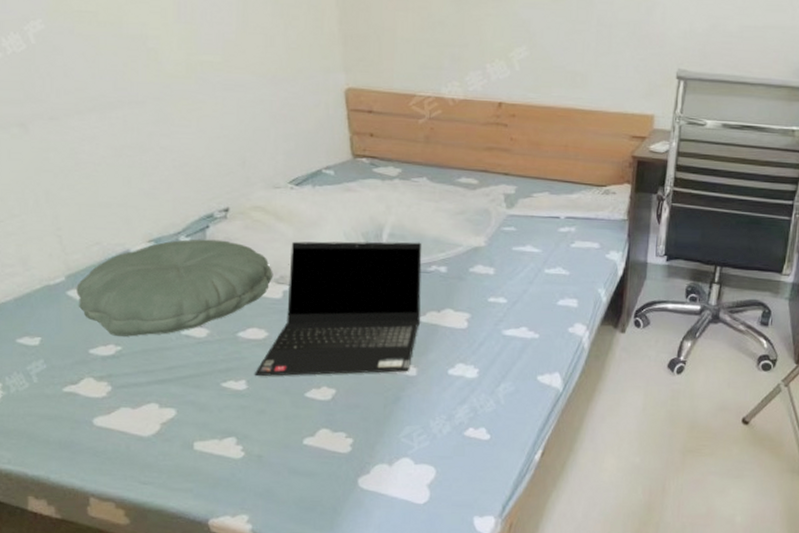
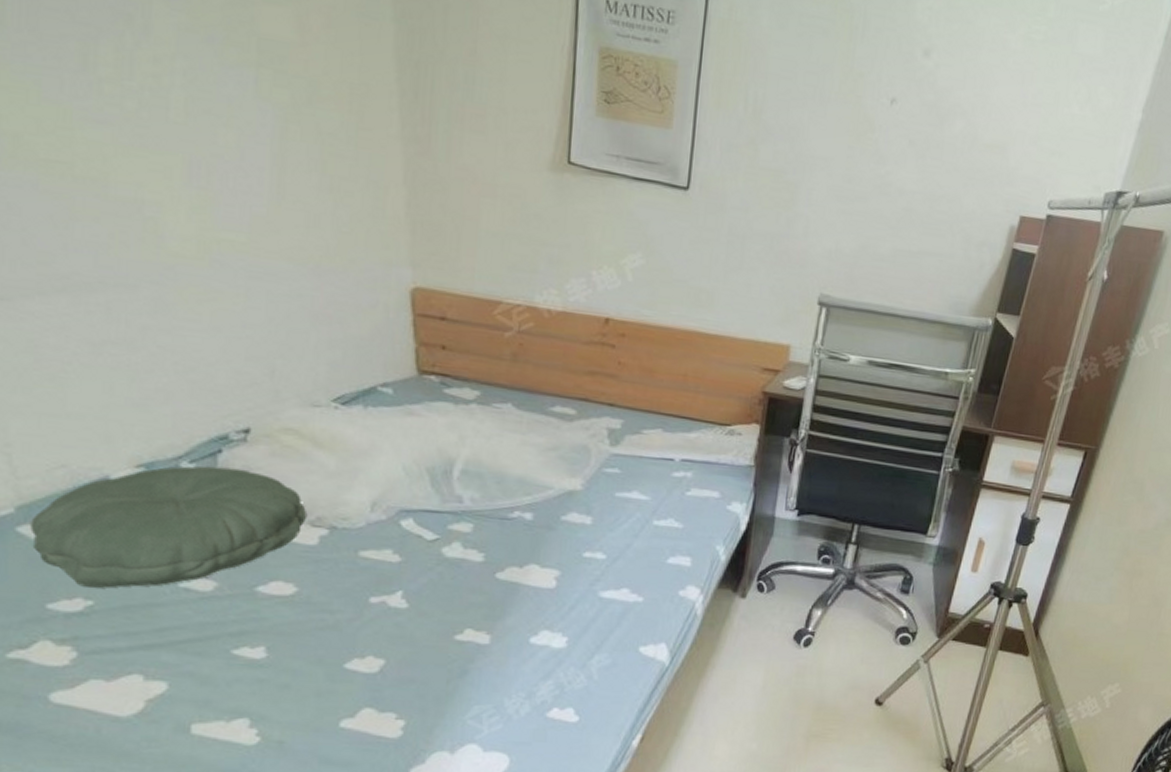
laptop computer: present [254,241,422,377] -> none [276,474,503,643]

